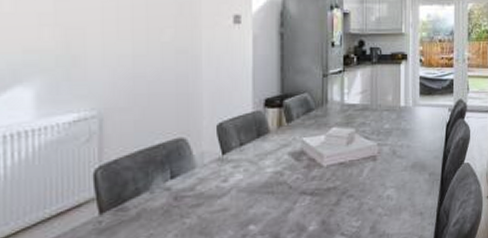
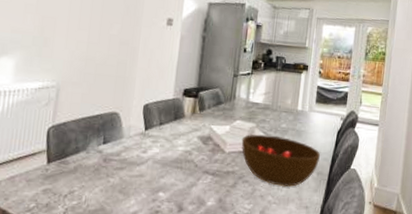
bowl: none [340,139,431,196] -> present [241,134,321,187]

